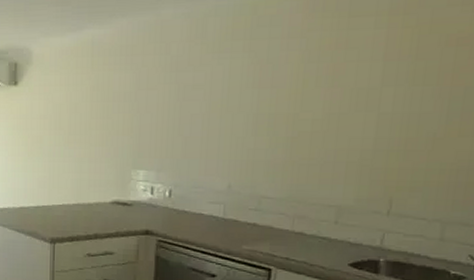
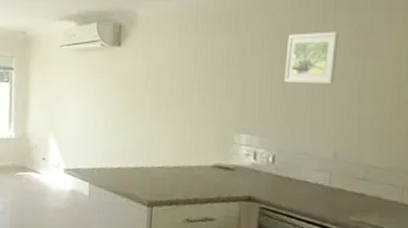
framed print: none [180,62,235,118] -> present [284,31,339,85]

